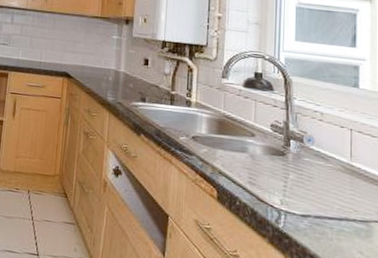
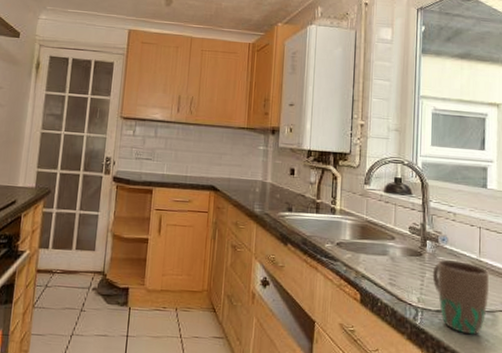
mug: none [297,161,363,245] -> present [432,259,490,335]

